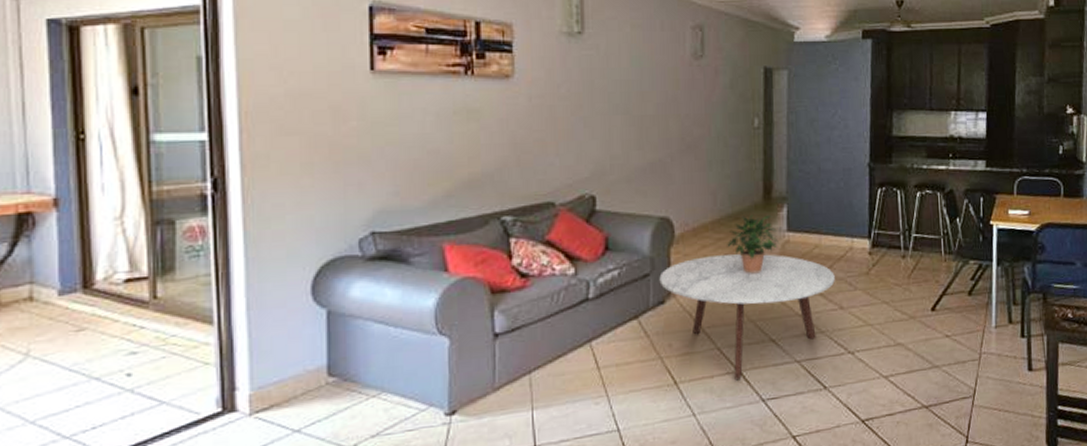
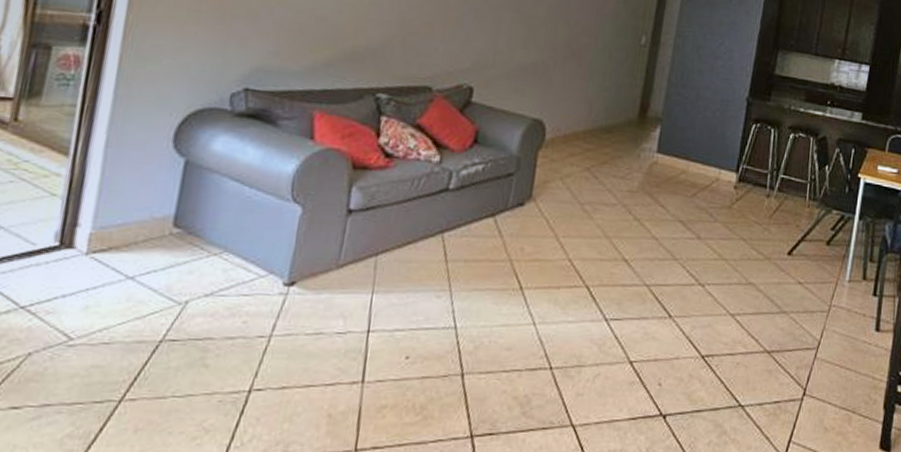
coffee table: present [659,254,835,381] -> none [522,165,697,296]
potted plant: present [727,214,779,274] -> none [595,130,647,190]

